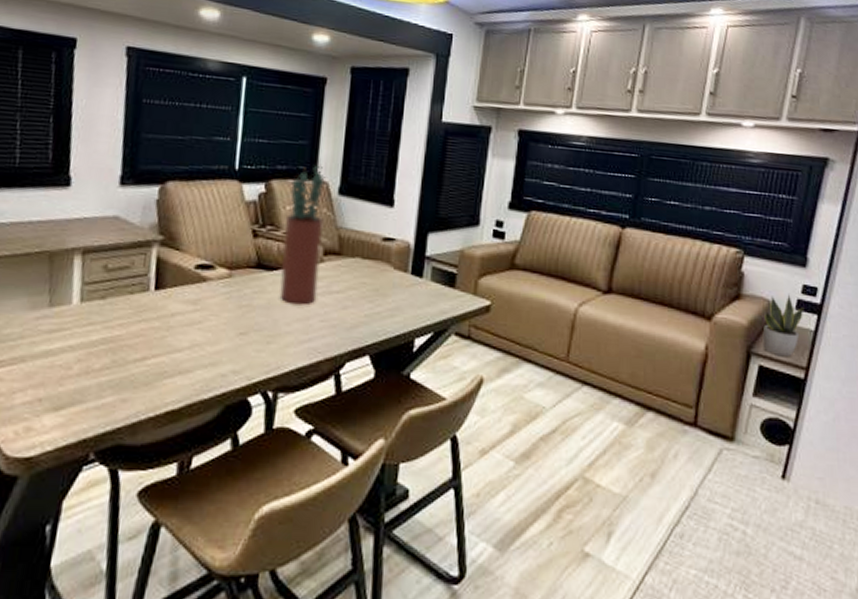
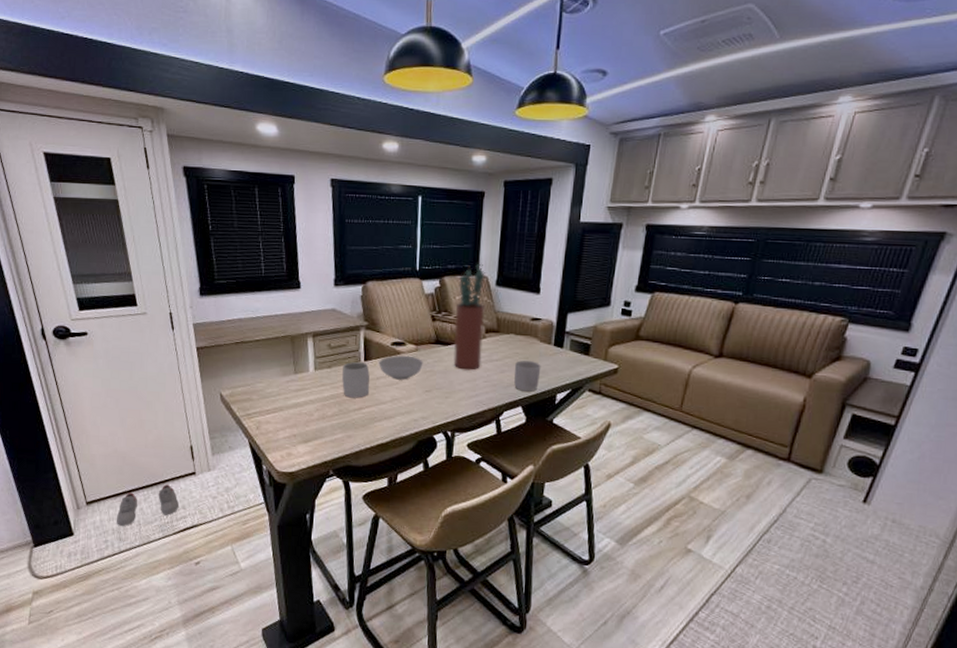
mug: none [119,290,162,344] -> present [342,361,370,398]
bowl: none [175,282,239,318] -> present [379,355,423,380]
mug: none [360,293,395,336] -> present [514,360,541,392]
potted plant: present [762,294,804,358] -> none [858,355,903,408]

